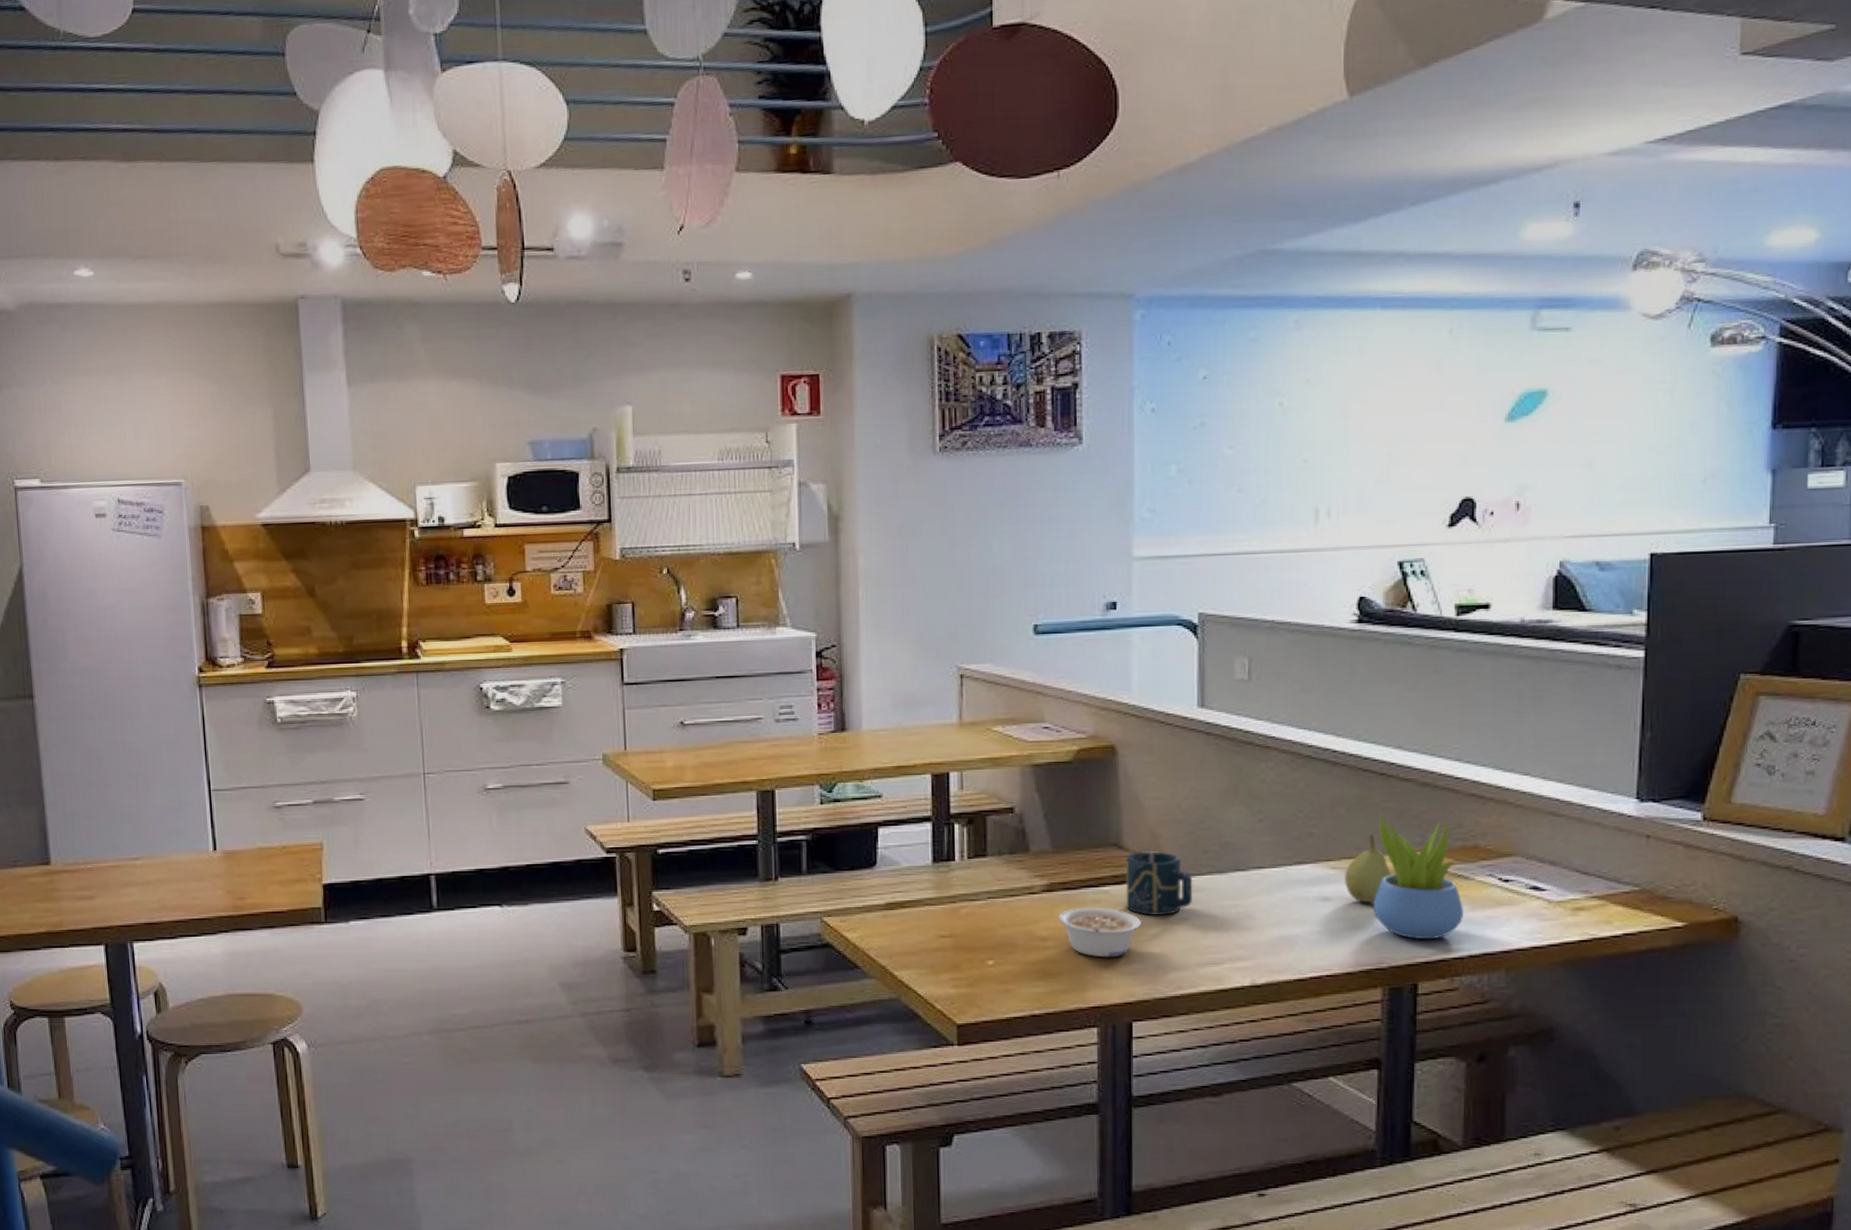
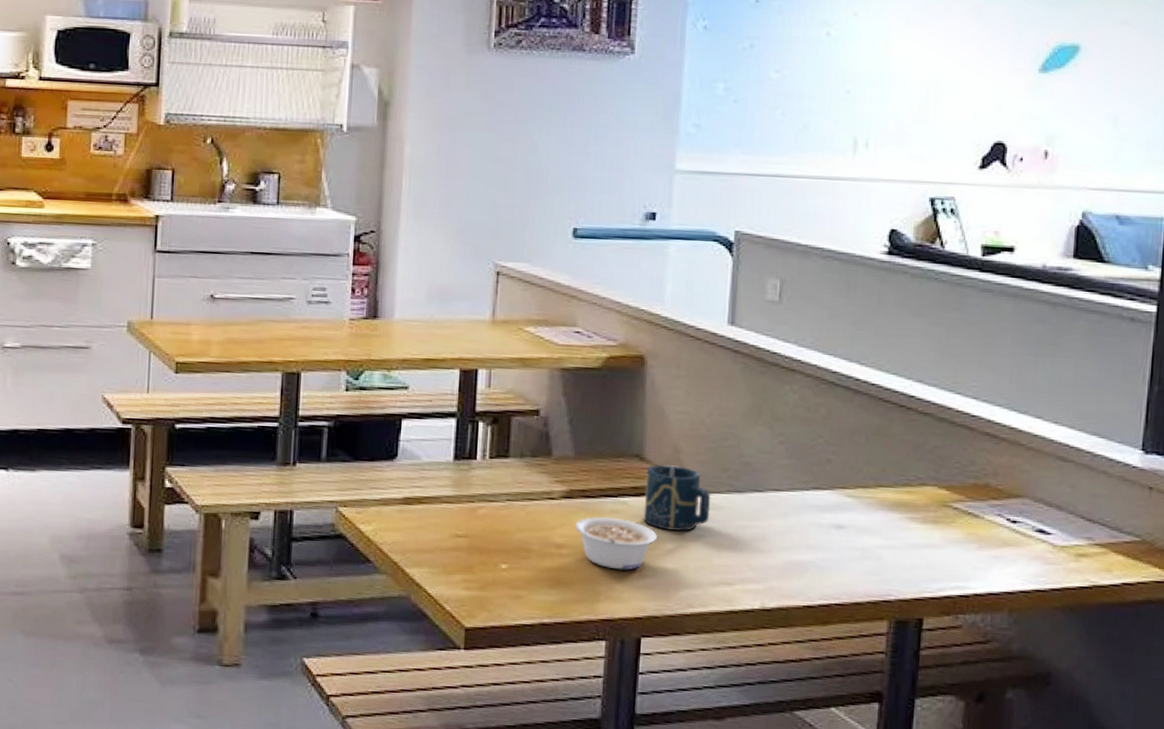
fruit: present [1345,835,1391,903] -> none [859,465,904,534]
succulent plant: present [1373,811,1463,939] -> none [884,443,972,575]

